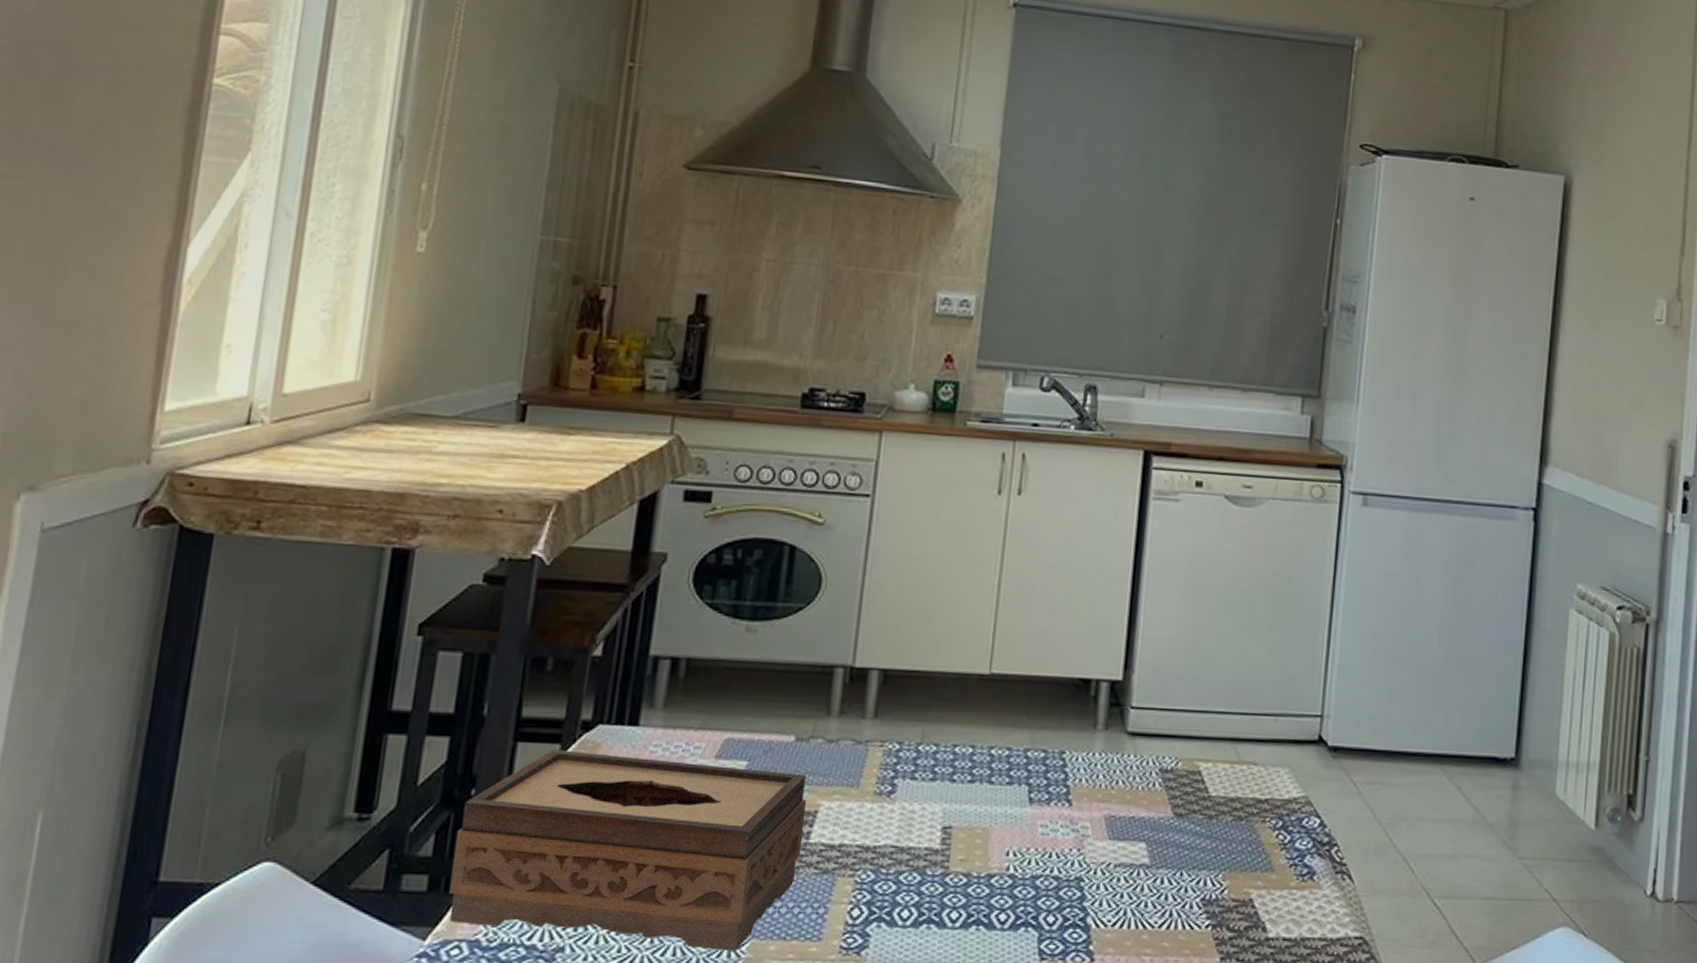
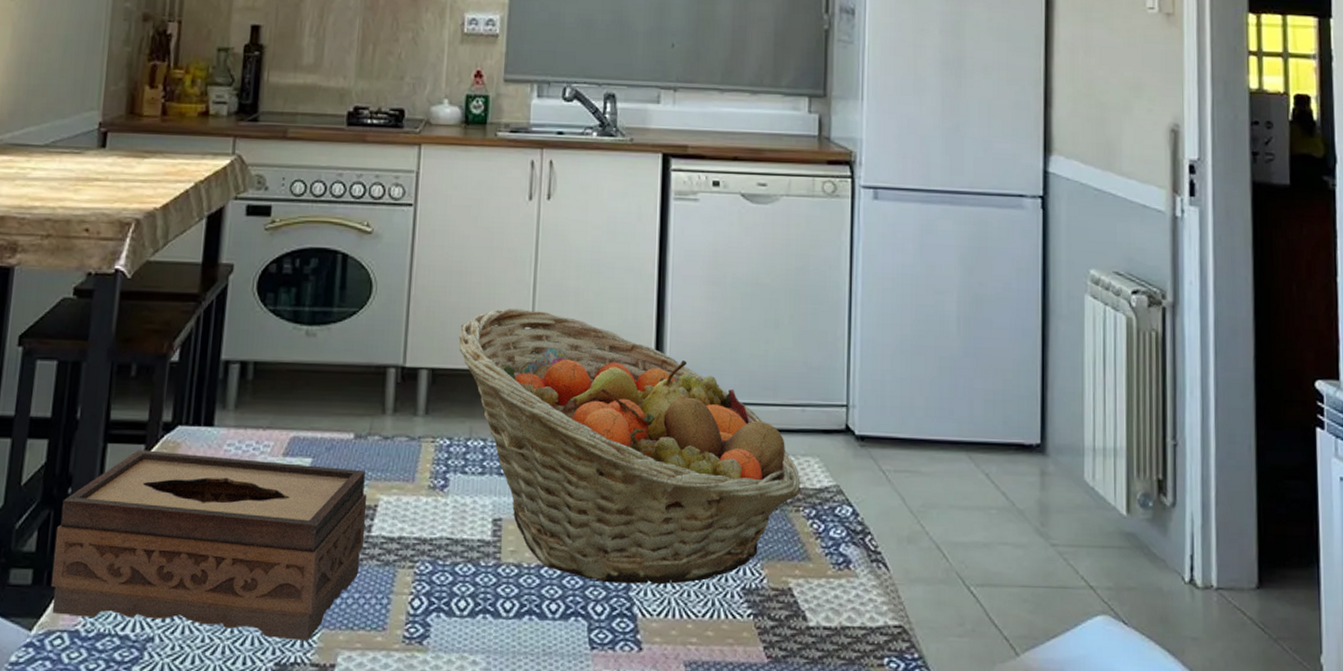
fruit basket: none [913,607,1269,895] -> present [458,307,801,585]

